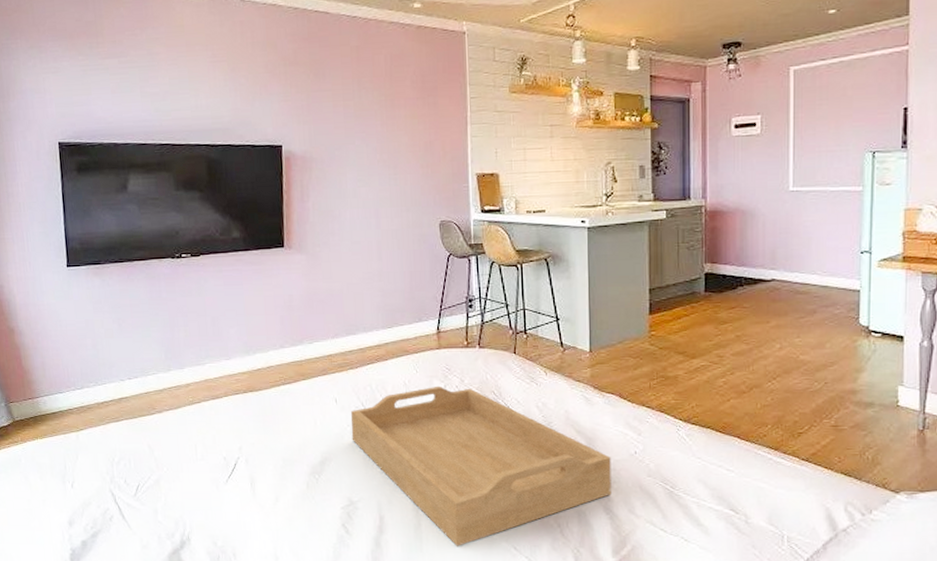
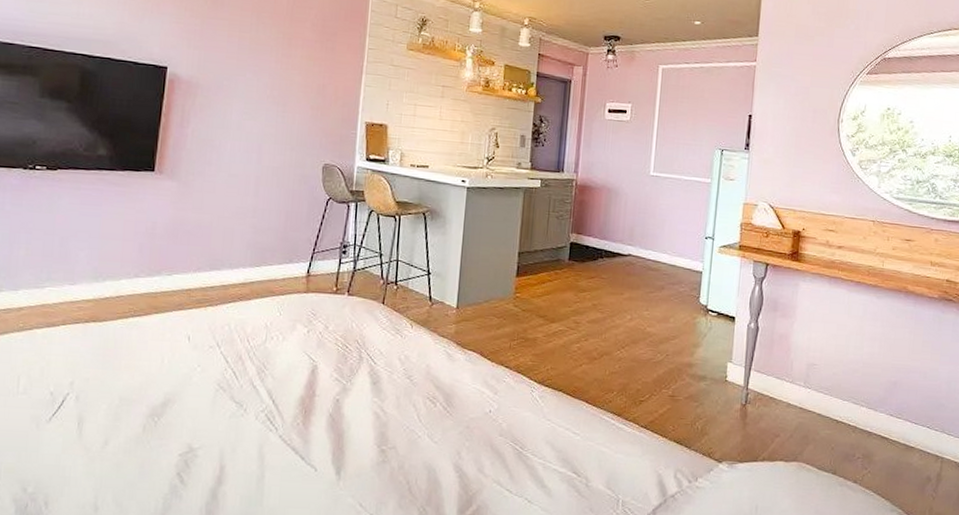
serving tray: present [350,385,612,546] -> none [201,330,466,501]

